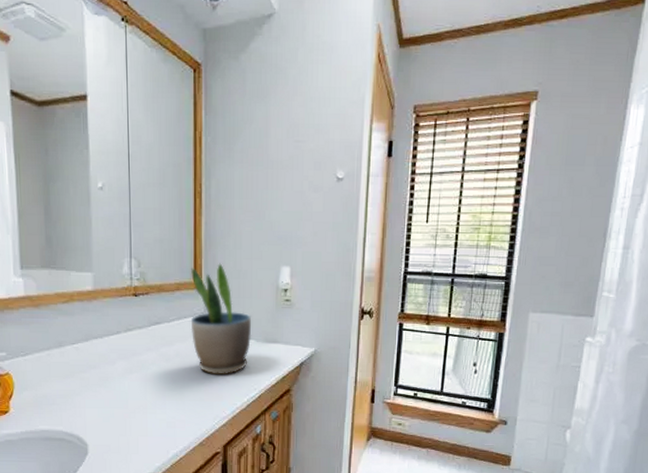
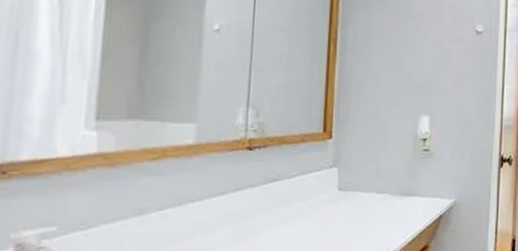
potted plant: present [190,263,252,374] -> none [315,112,387,235]

